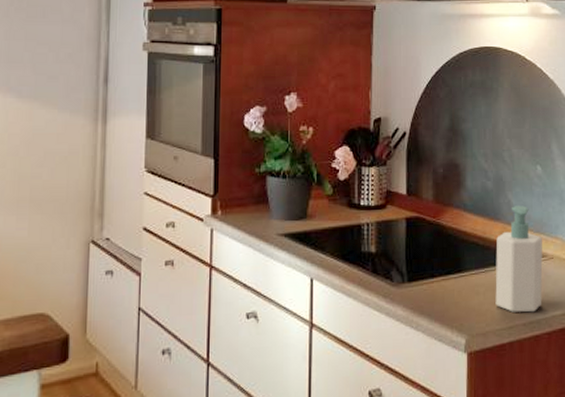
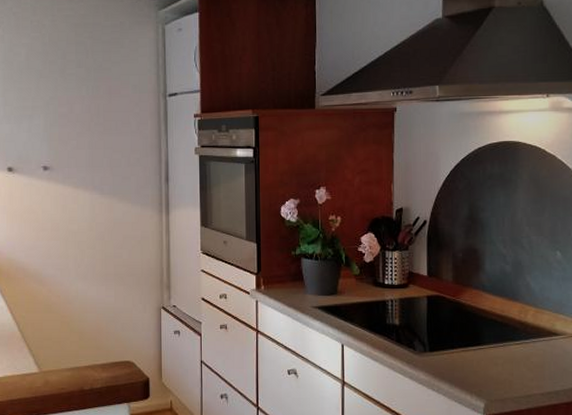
soap bottle: present [495,206,543,313] -> none [513,288,562,384]

